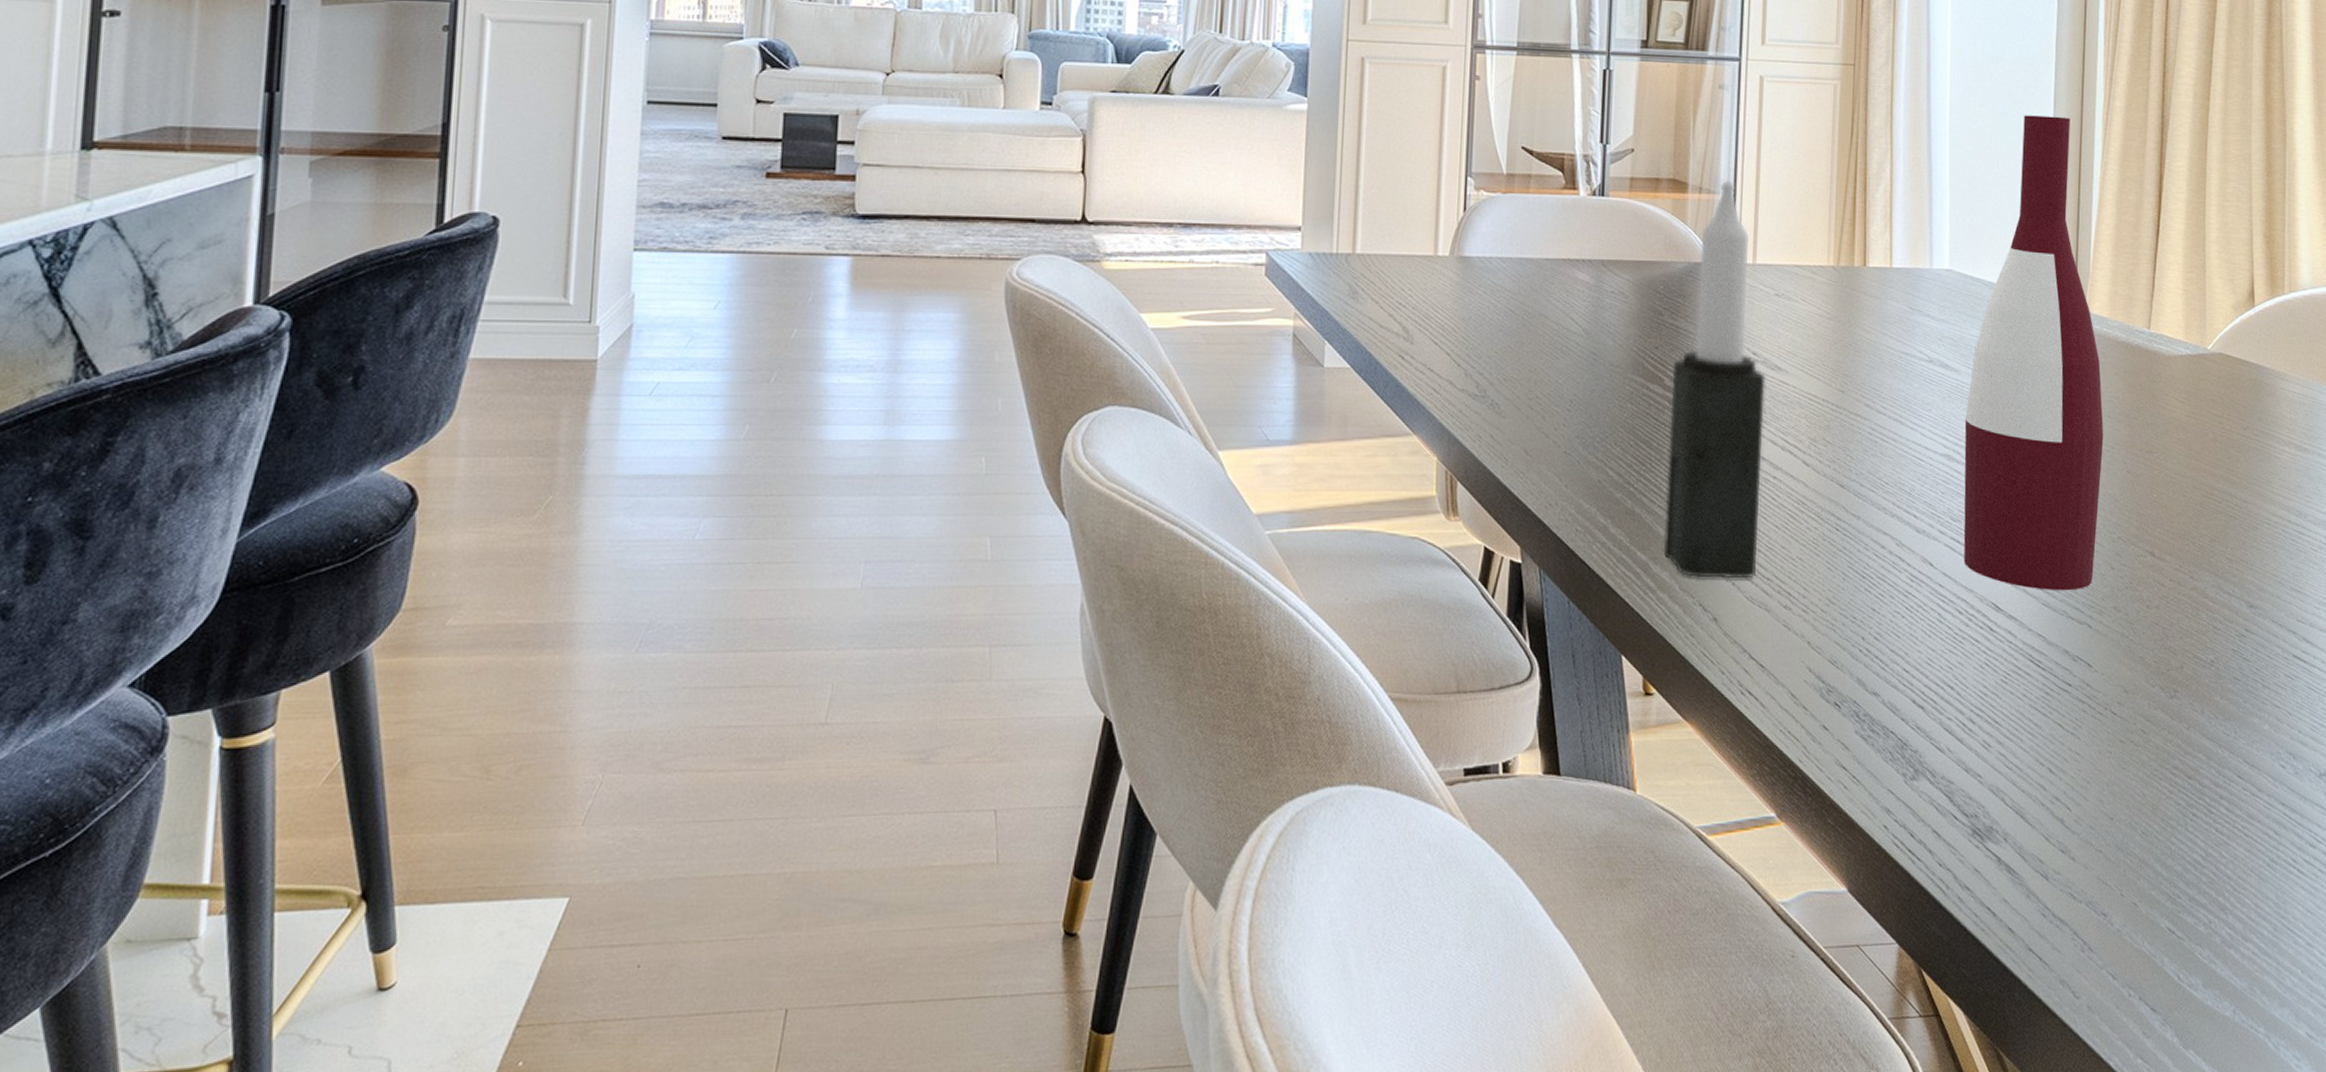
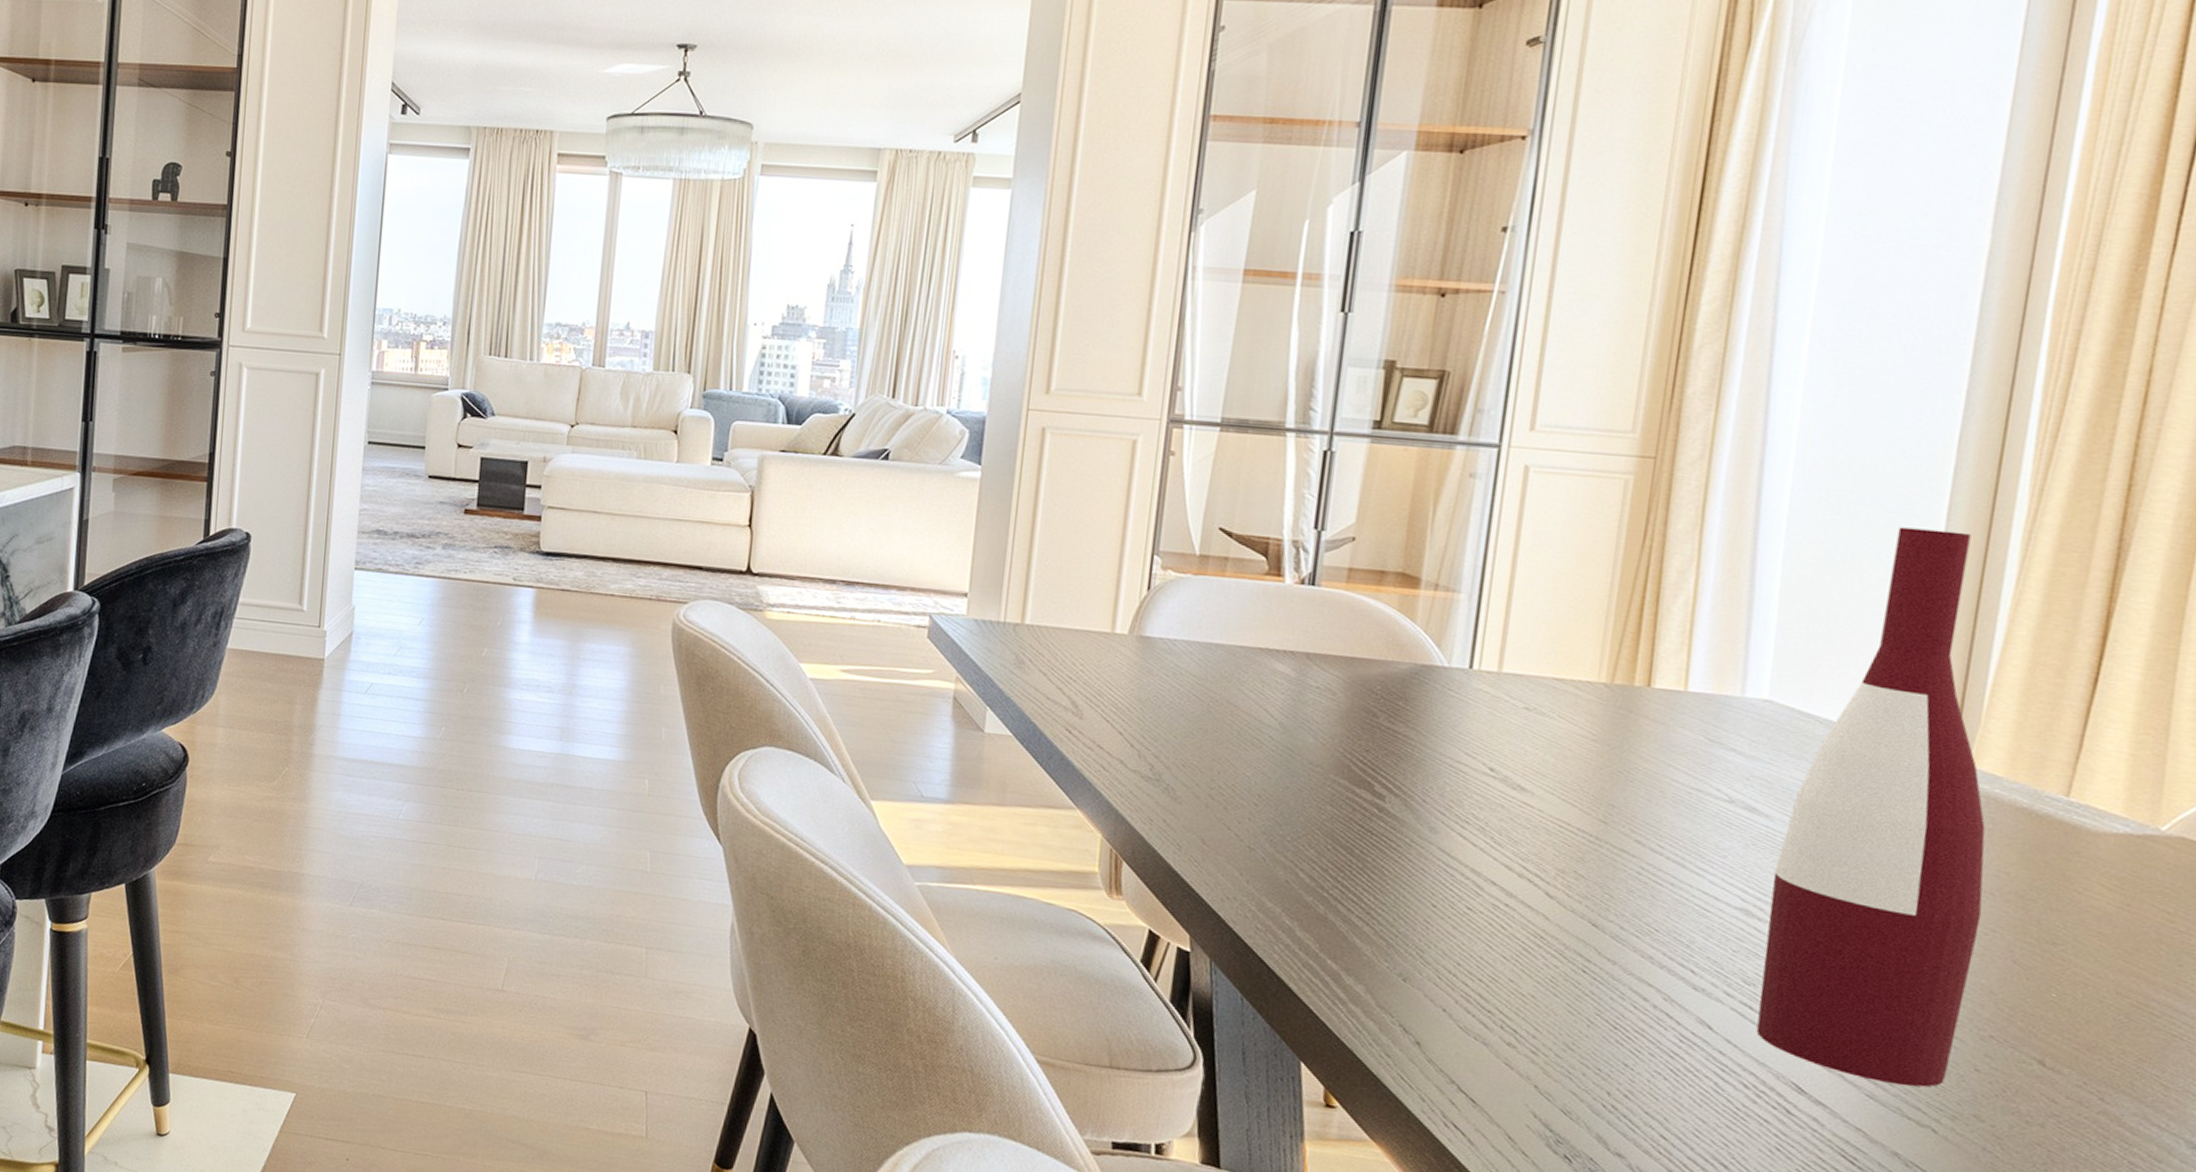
candle: present [1663,180,1766,579] -> none [1358,578,1504,1008]

